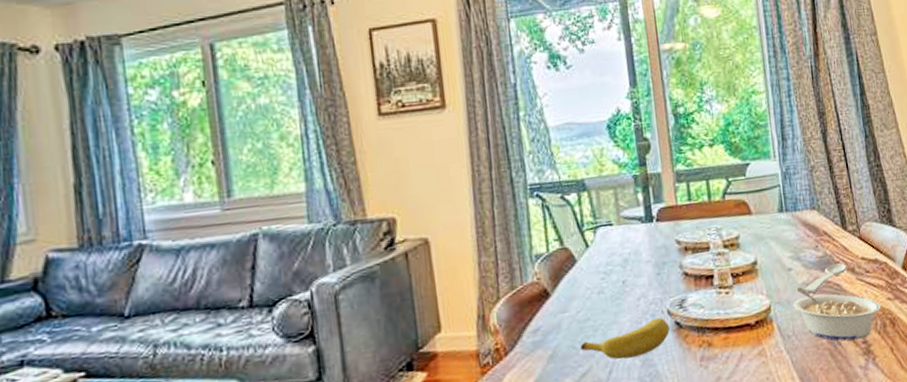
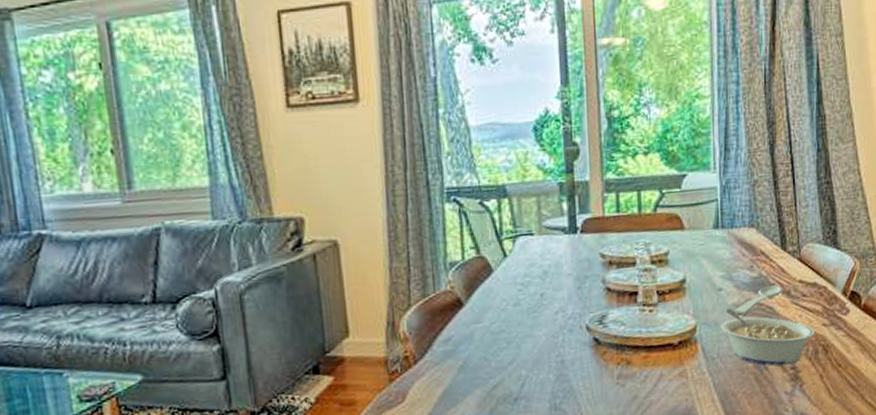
banana: present [580,317,670,360] -> none [493,332,587,374]

